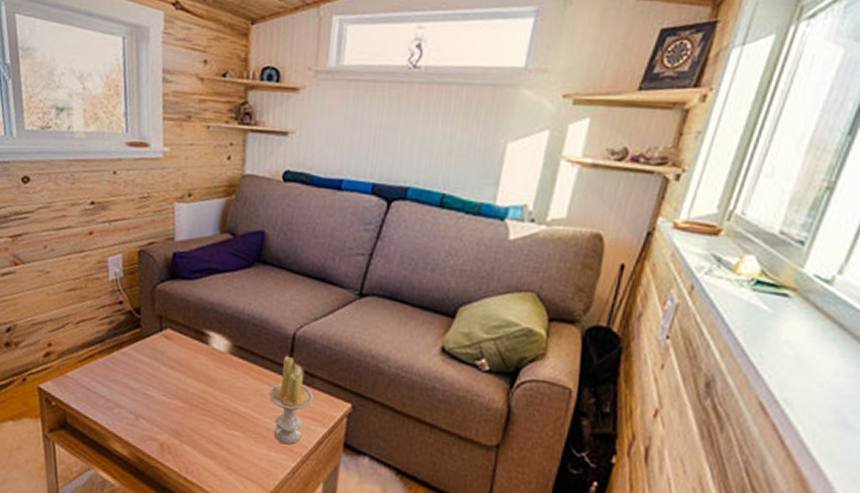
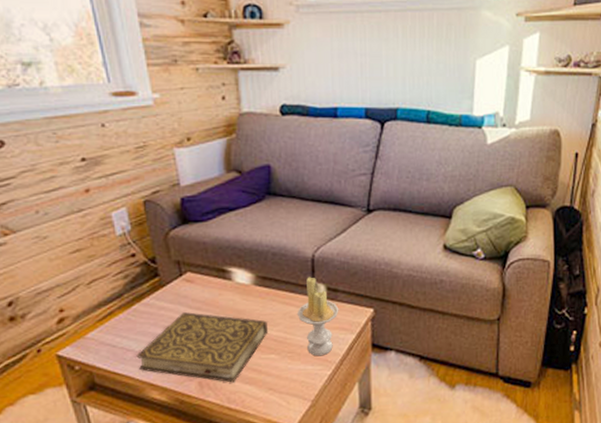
book: none [107,369,237,453] -> present [136,312,269,383]

